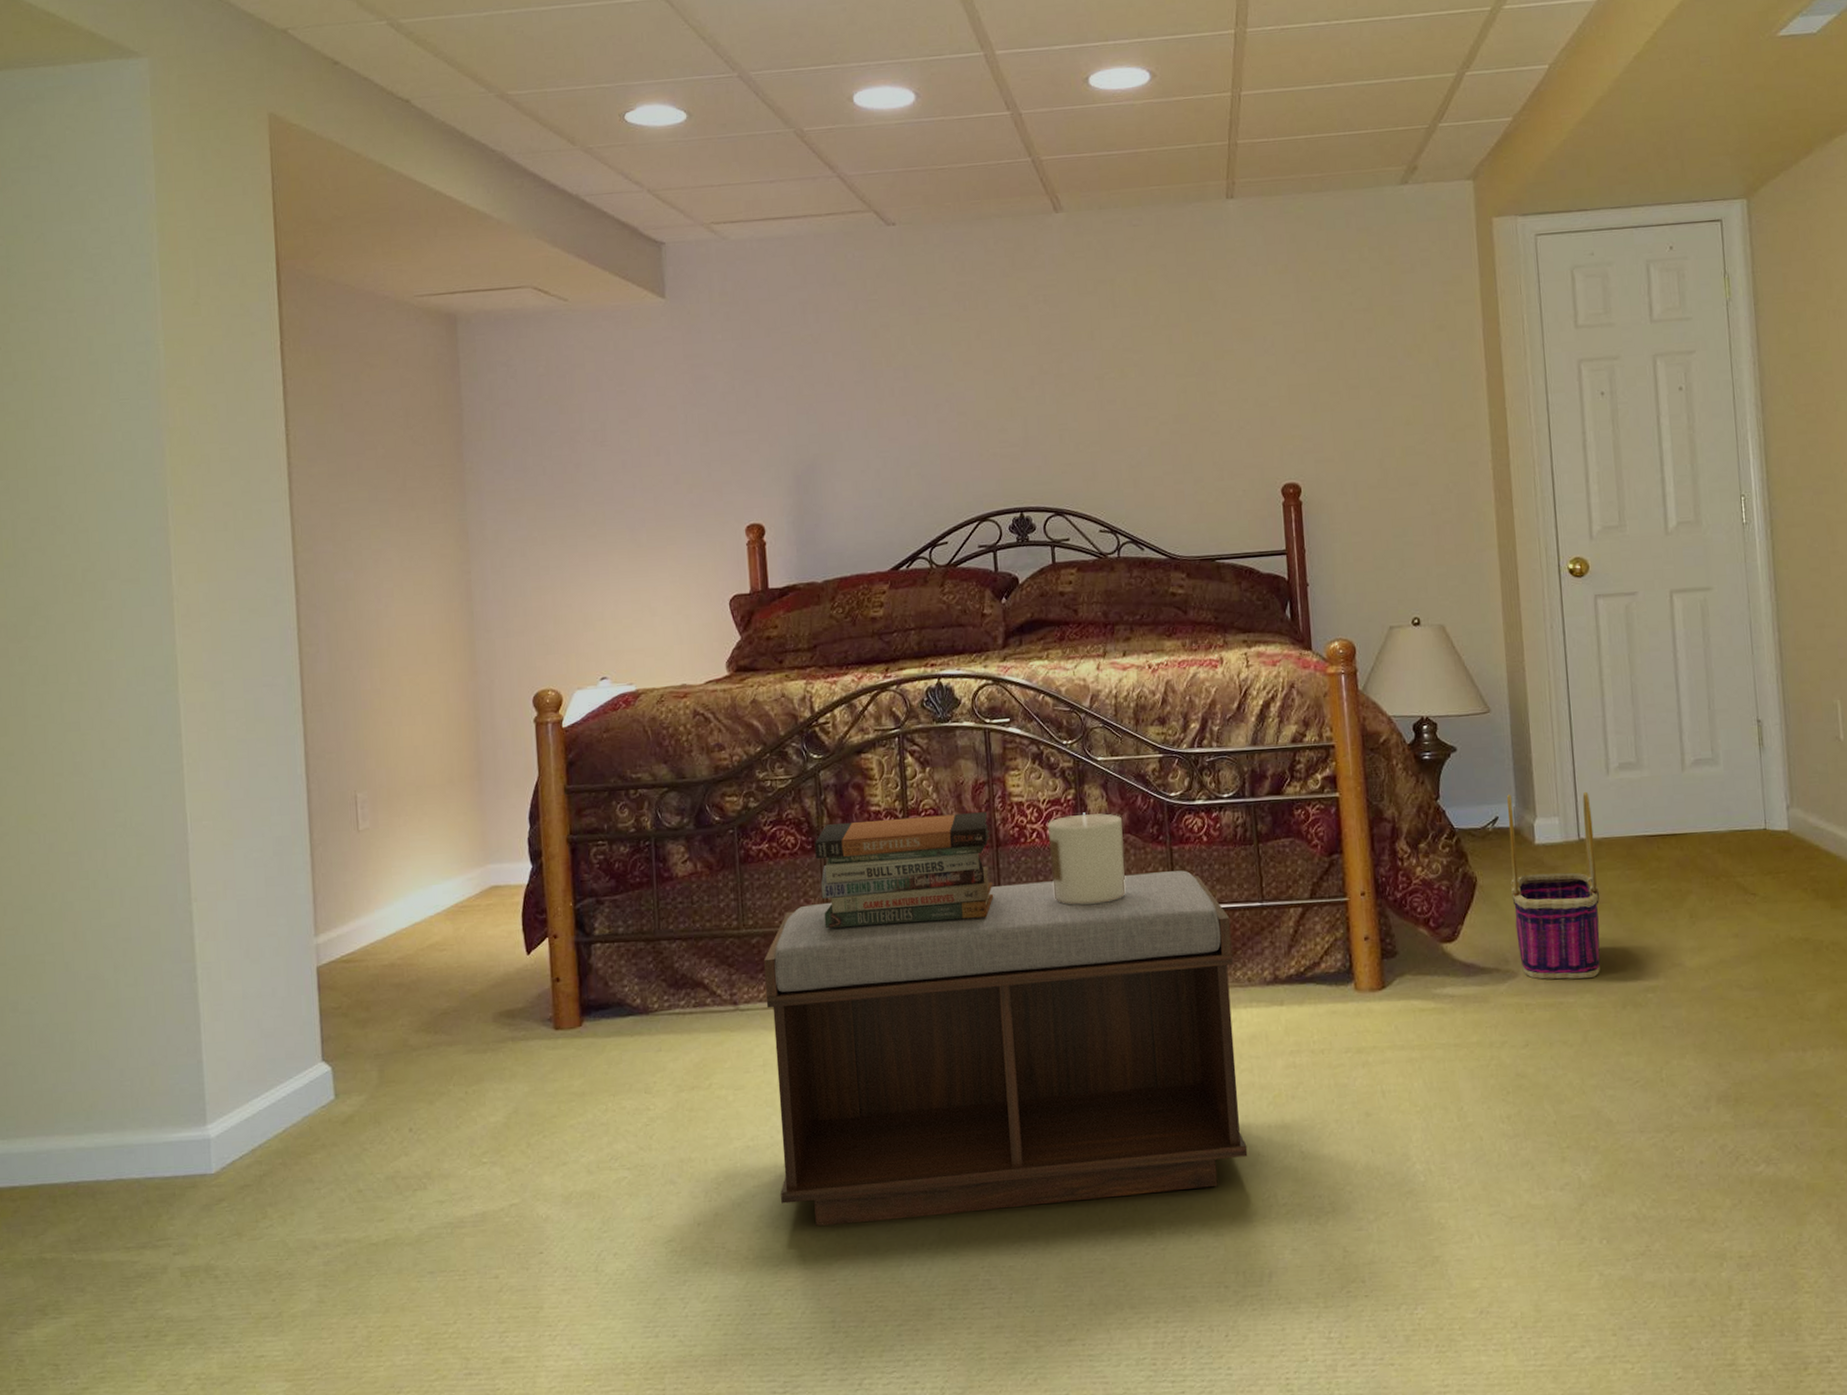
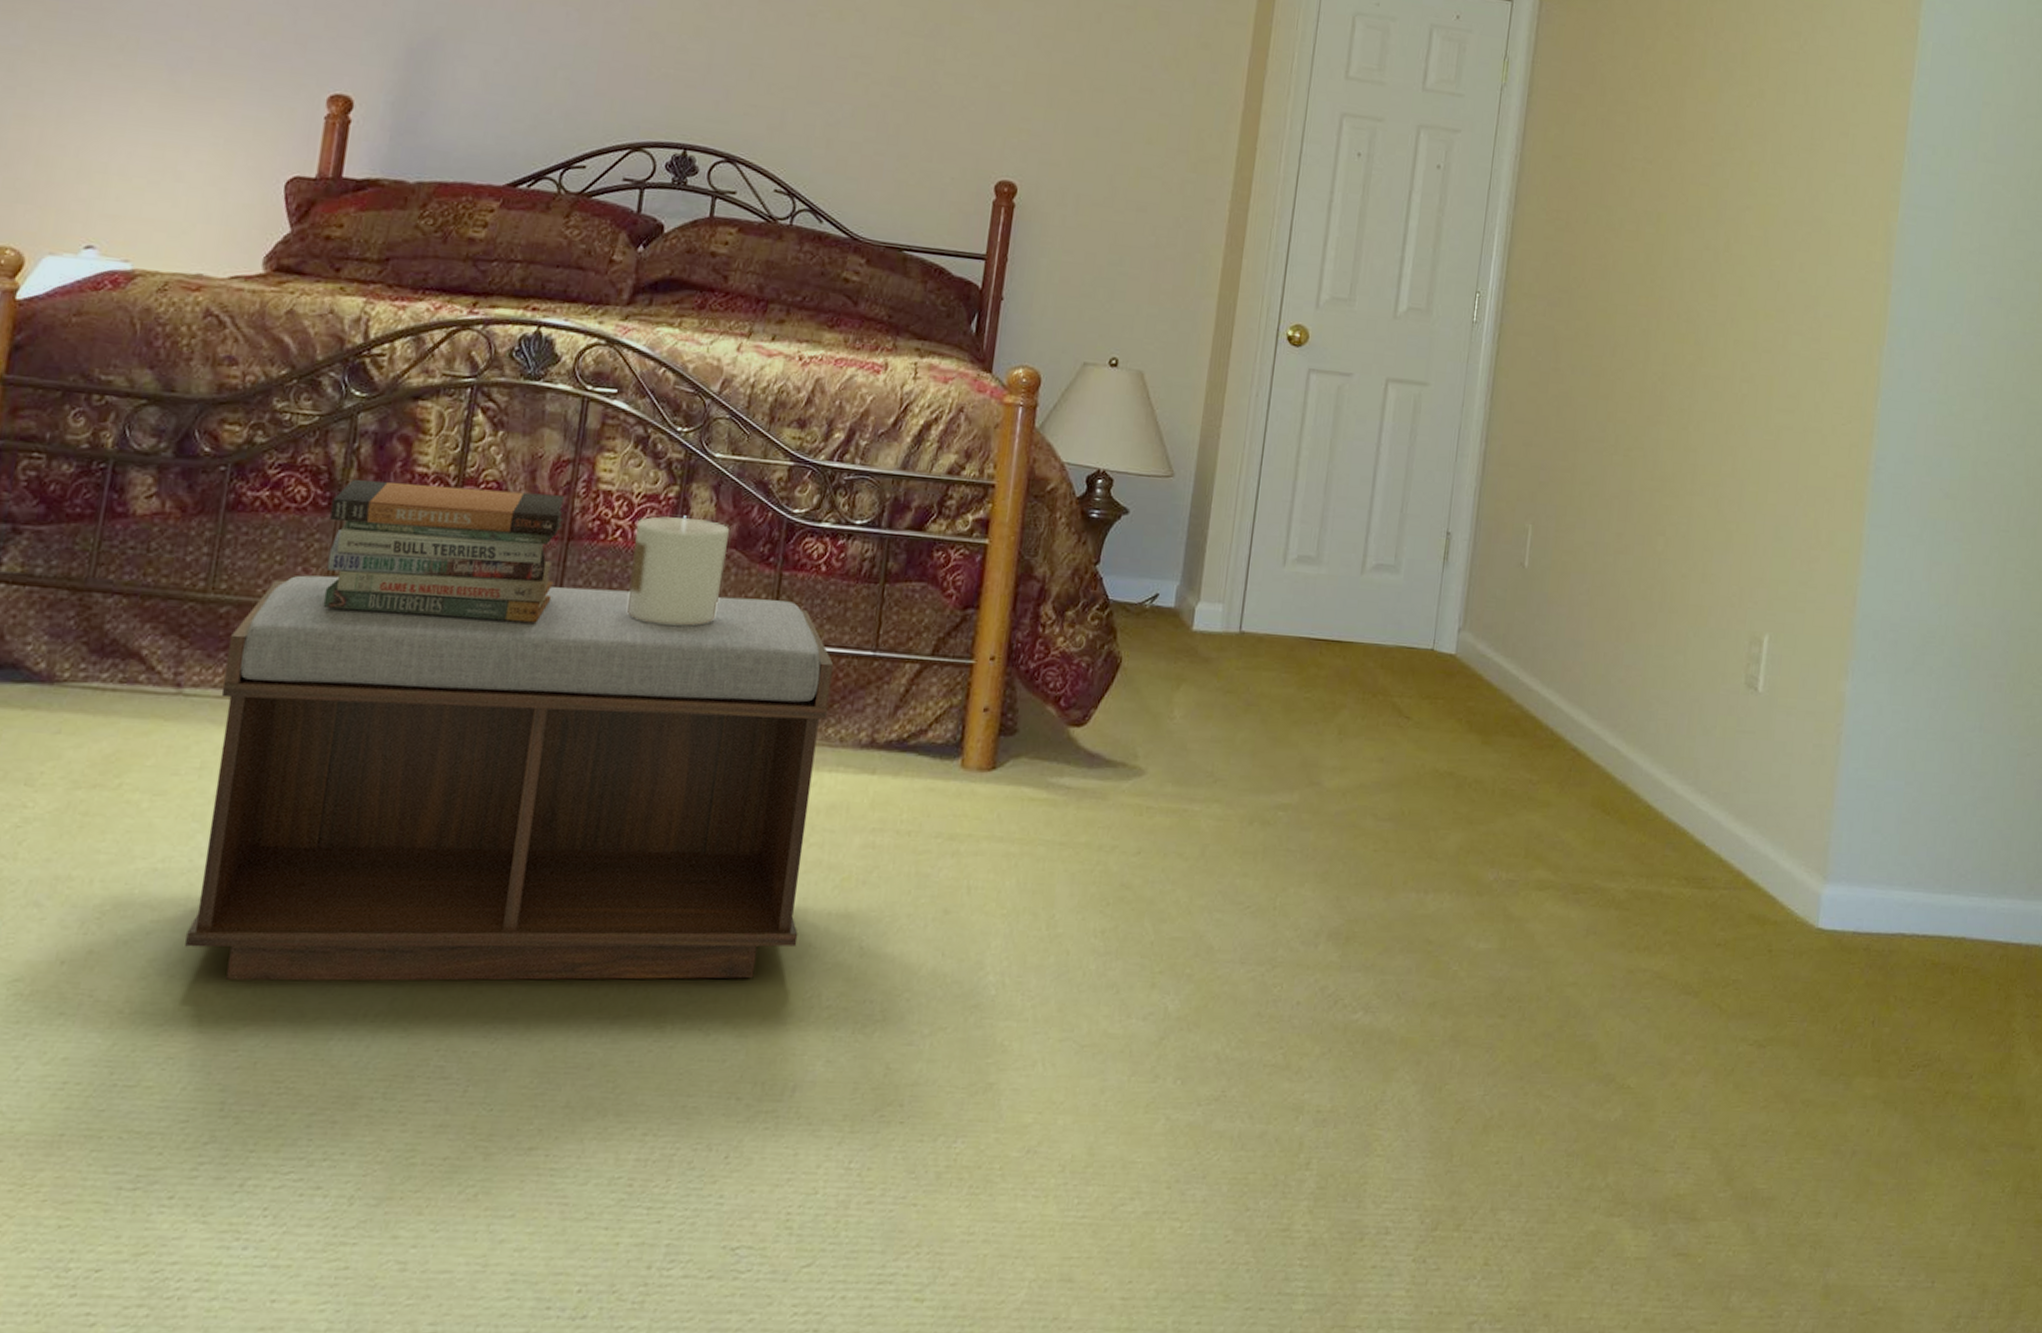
basket: present [1507,791,1601,980] -> none [1151,570,1260,787]

